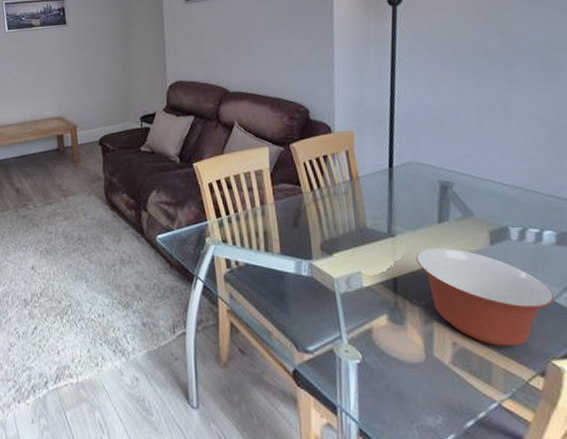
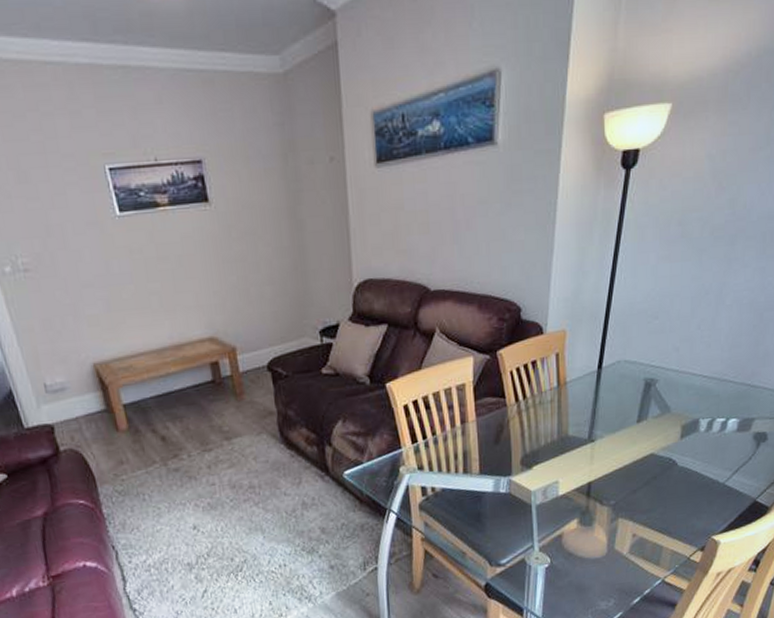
mixing bowl: present [416,247,554,346] -> none [612,446,725,532]

